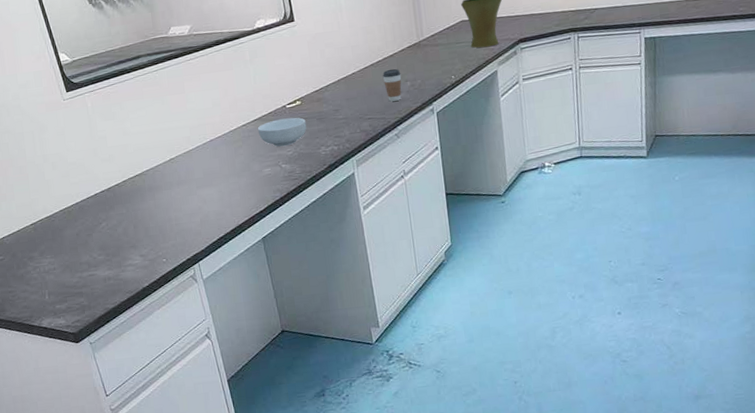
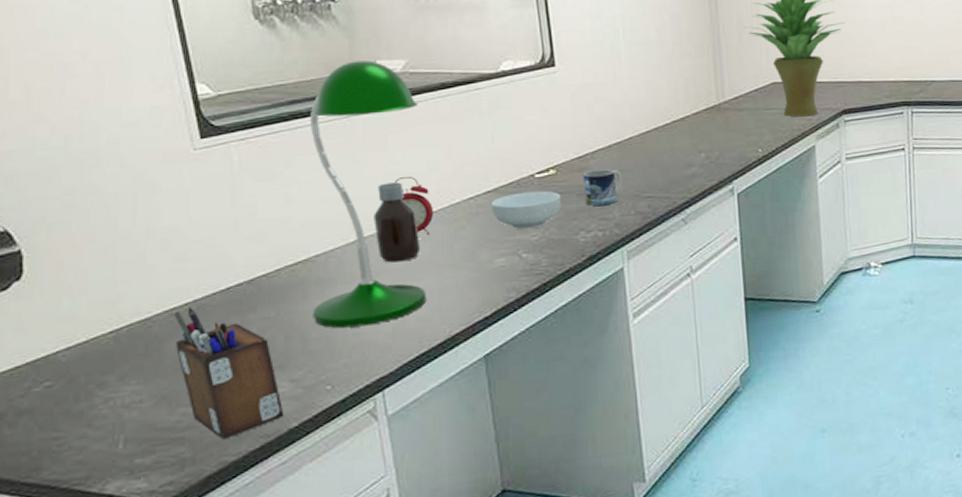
desk organizer: none [65,207,139,294] -> present [173,306,284,440]
desk lamp: none [132,27,221,220] -> present [311,60,427,329]
bottle: none [180,116,214,174] -> present [373,182,421,263]
alarm clock: none [191,111,220,154] -> present [394,176,434,236]
mug: none [320,98,350,127] -> present [582,169,623,206]
coffee cup: present [382,68,402,102] -> none [669,135,694,177]

